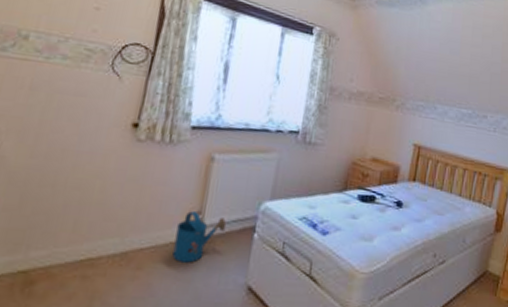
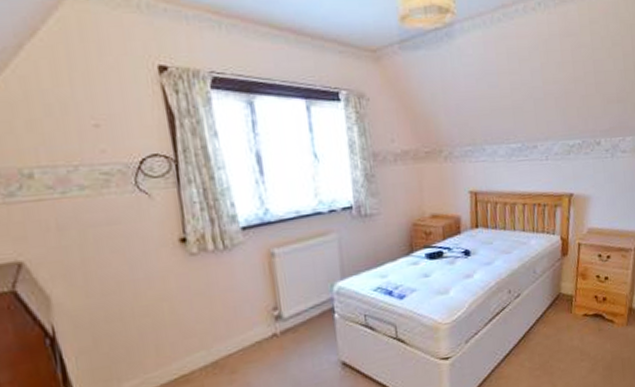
watering can: present [172,211,227,263] -> none [258,307,306,357]

